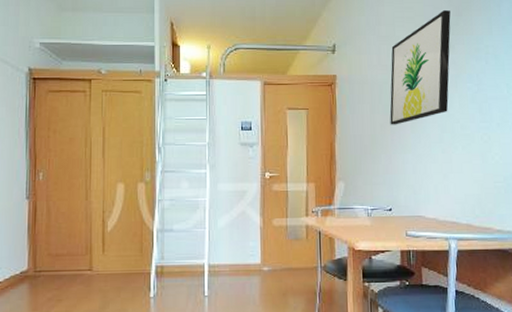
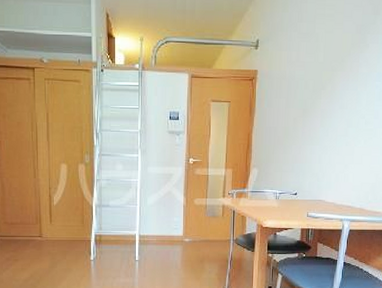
wall art: present [389,9,451,125] -> none [302,7,369,119]

